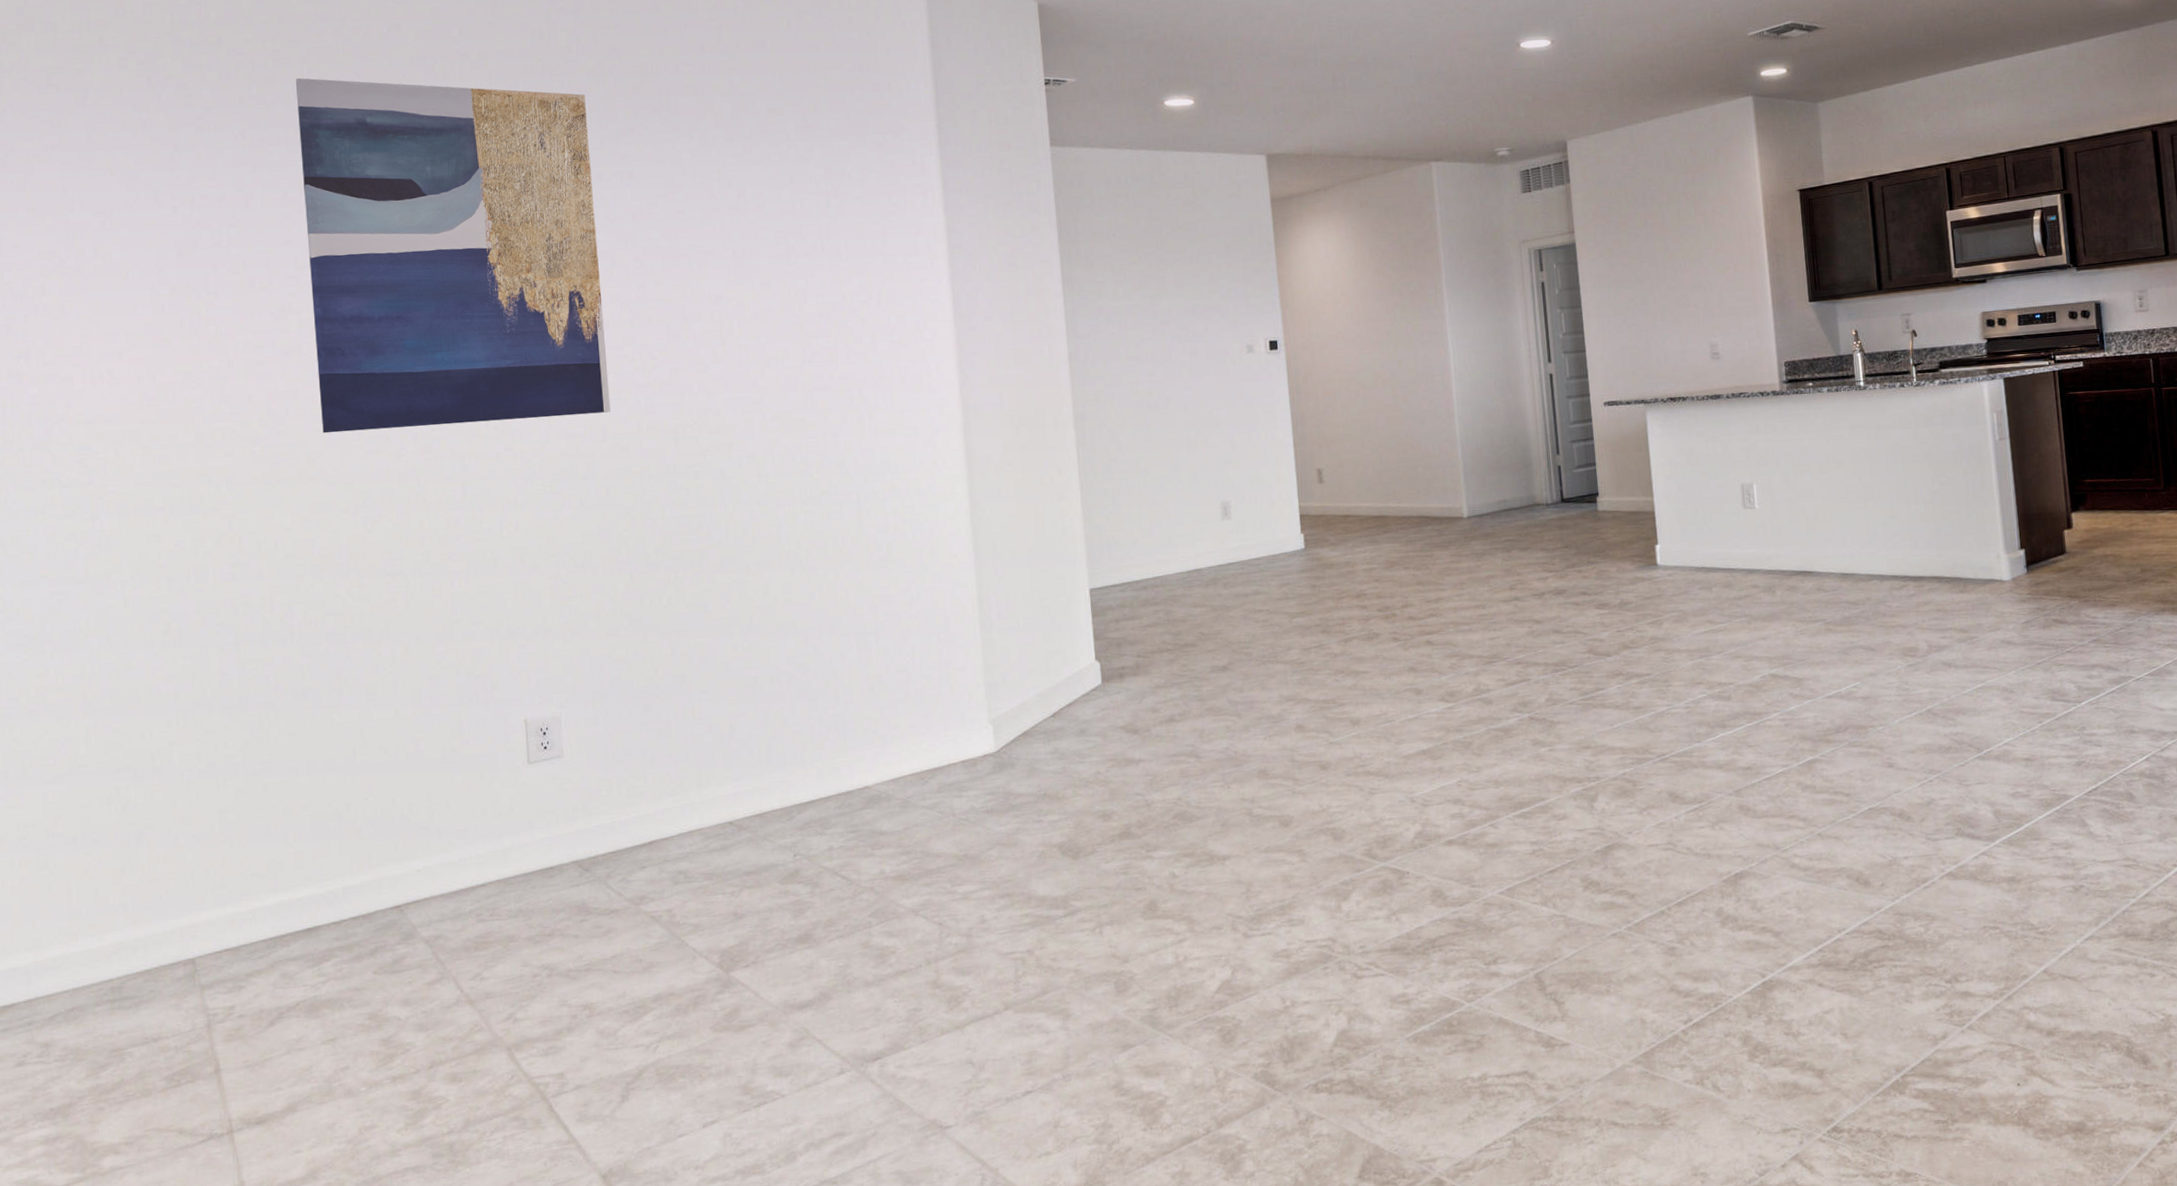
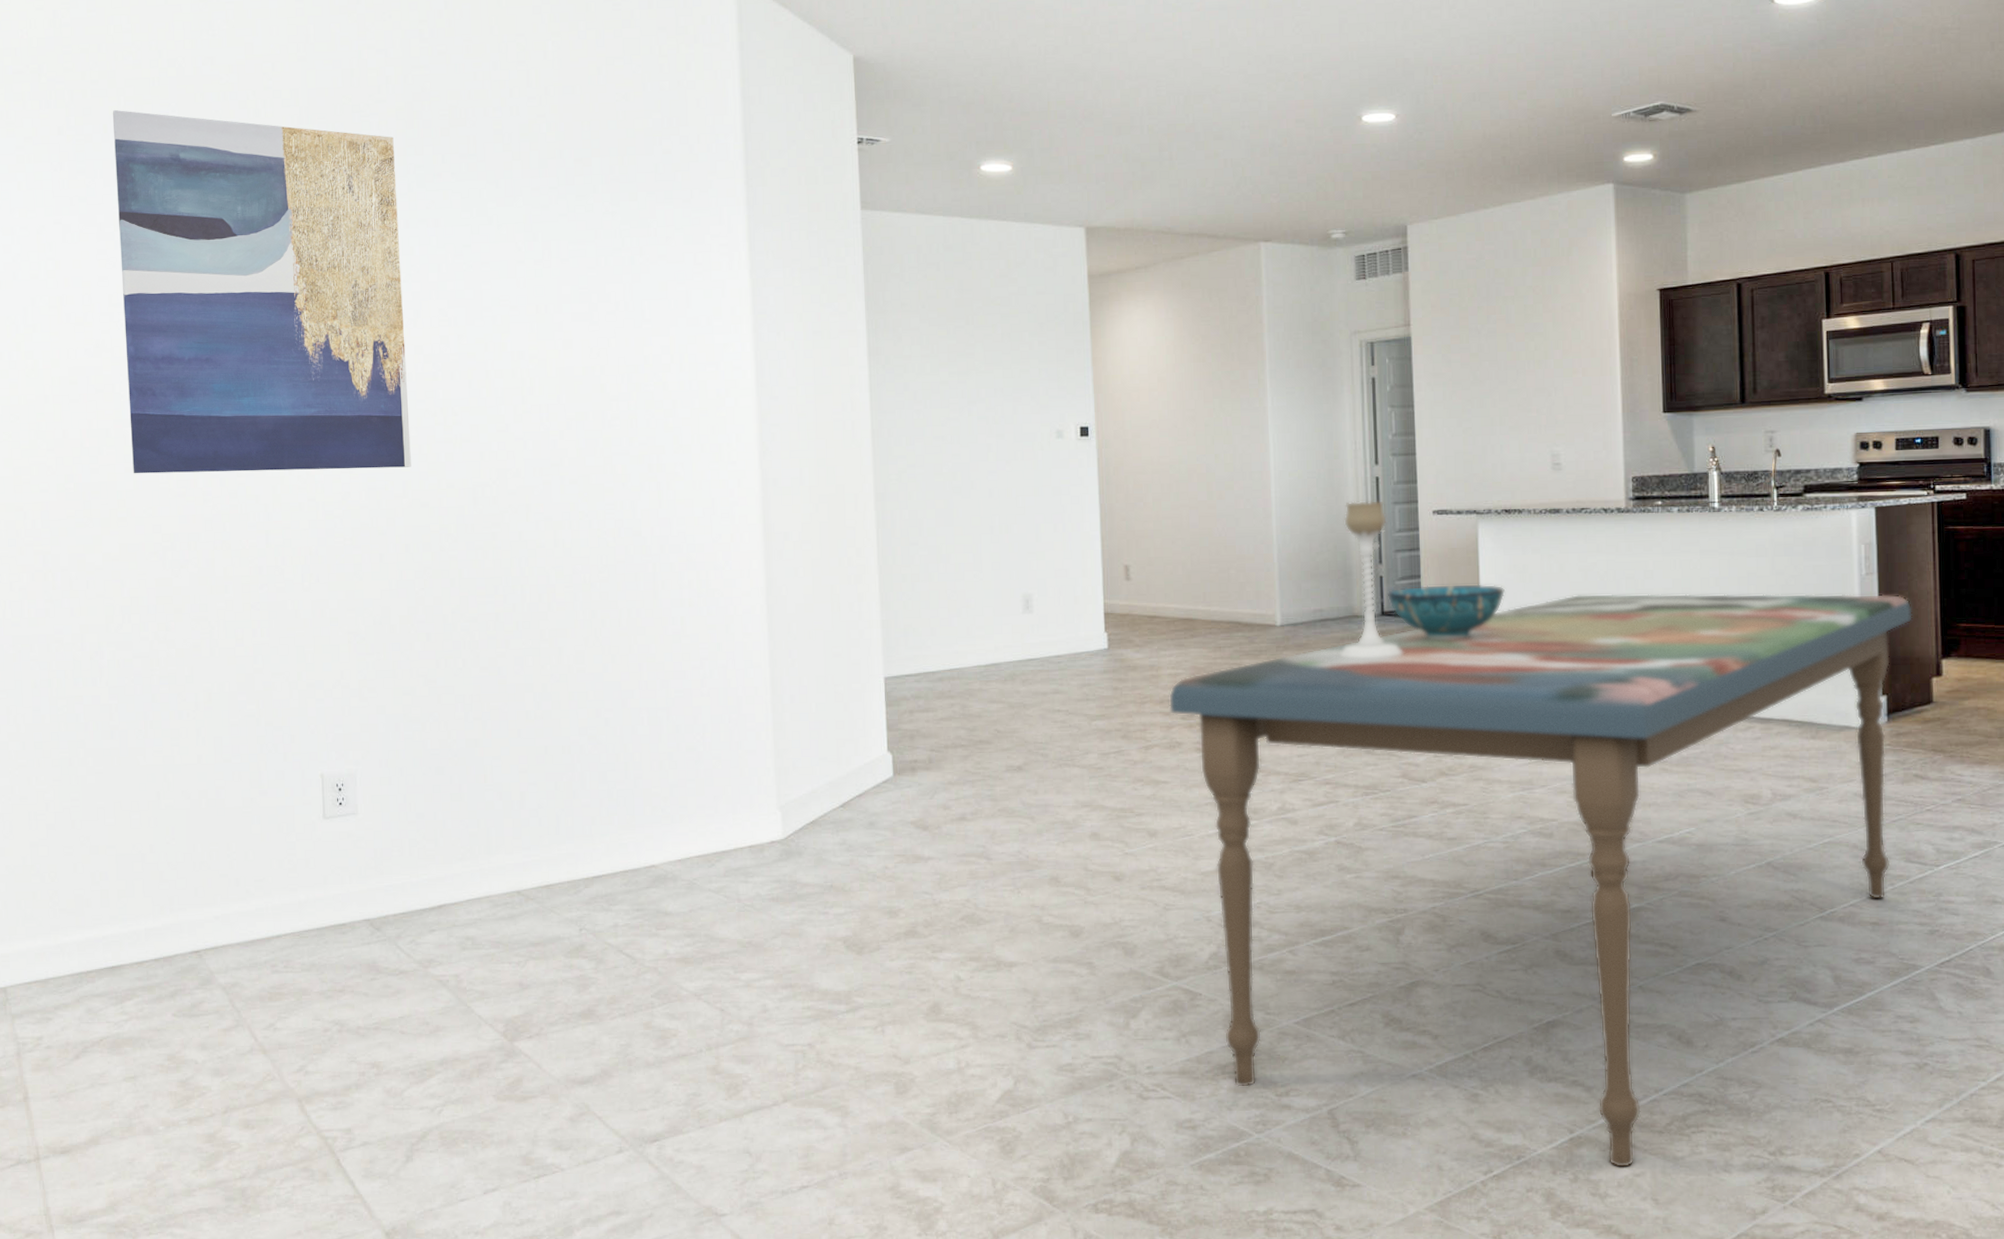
dining table: none [1365,456,2043,1007] -> present [1169,593,1912,1168]
candle holder: none [1522,396,1584,545] -> present [1339,501,1404,659]
decorative bowl: none [1565,467,1675,522] -> present [1387,583,1506,640]

